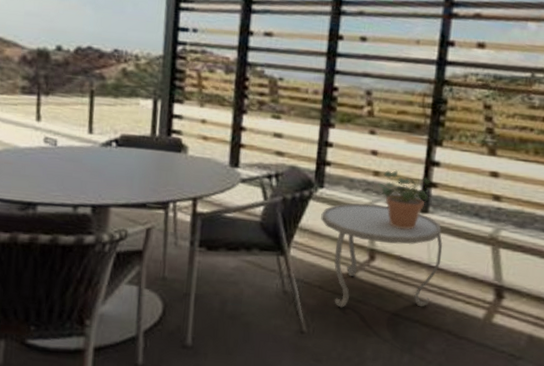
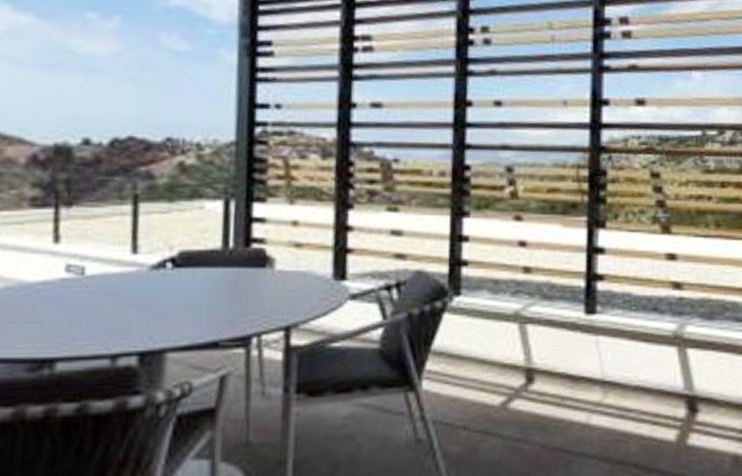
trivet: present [321,203,443,308] -> none [460,308,618,452]
potted plant: present [378,170,433,230] -> none [530,263,599,338]

